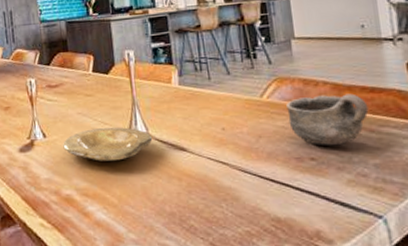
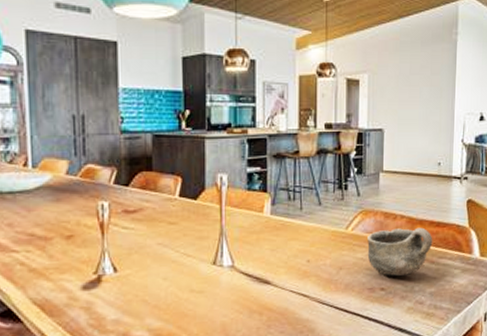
plate: present [63,127,153,161] -> none [137,259,238,298]

